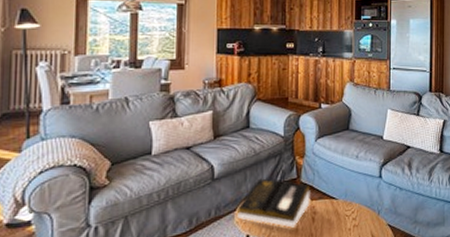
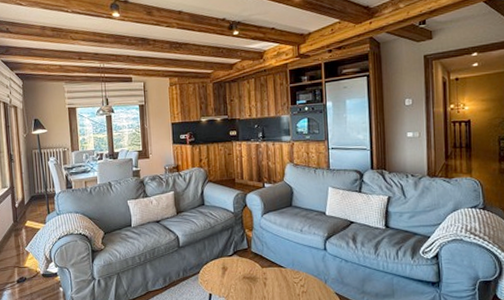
book: present [237,178,310,228] -> none [200,247,261,290]

